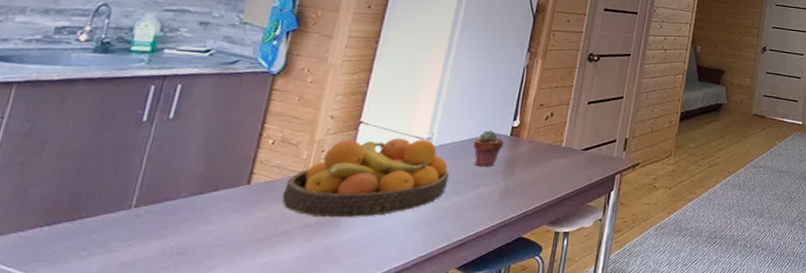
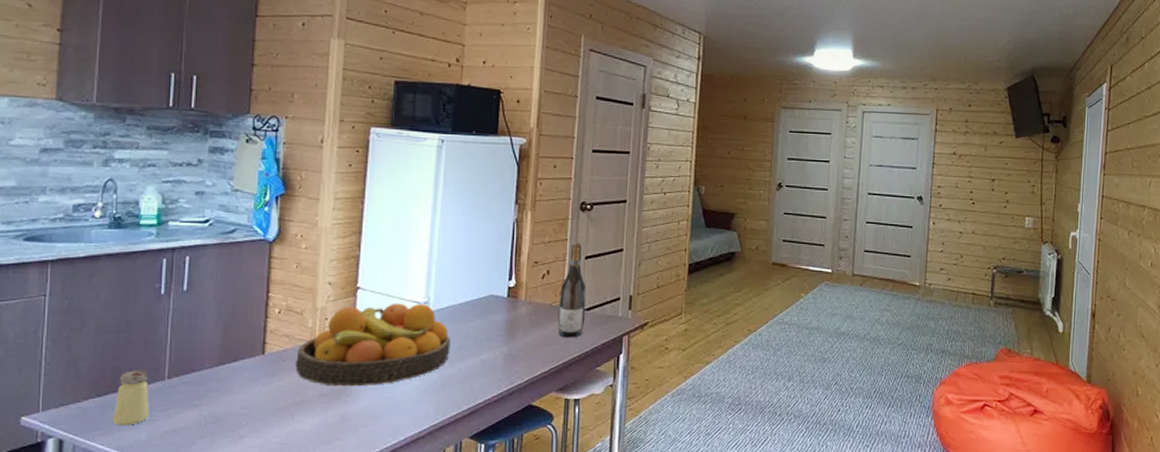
saltshaker: none [59,198,113,257] -> present [113,370,149,426]
potted succulent: present [473,130,504,167] -> none [470,292,502,331]
wine bottle: none [555,88,587,175] -> present [557,242,587,338]

